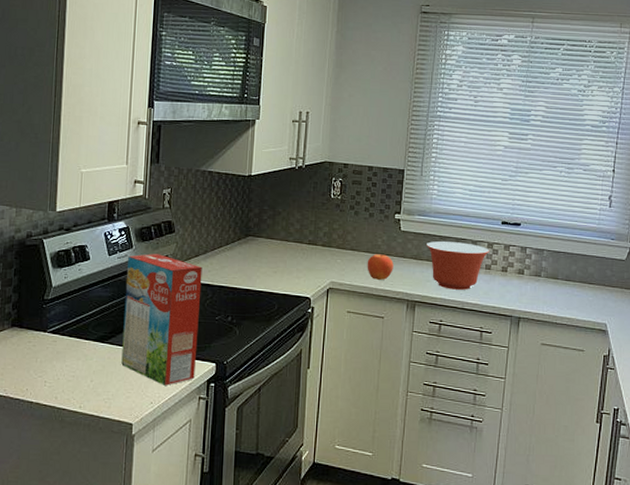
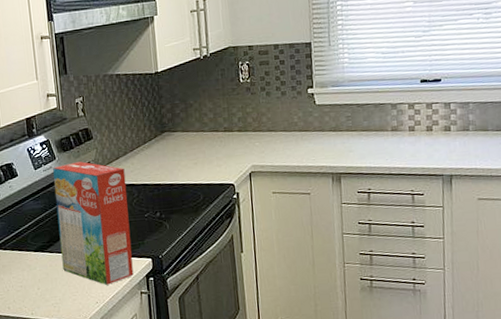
fruit: present [367,254,394,280] -> none [285,131,314,157]
mixing bowl: present [427,241,489,290] -> none [344,107,411,157]

